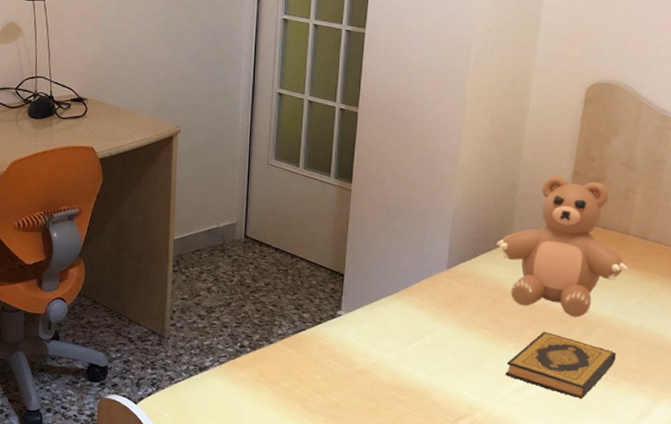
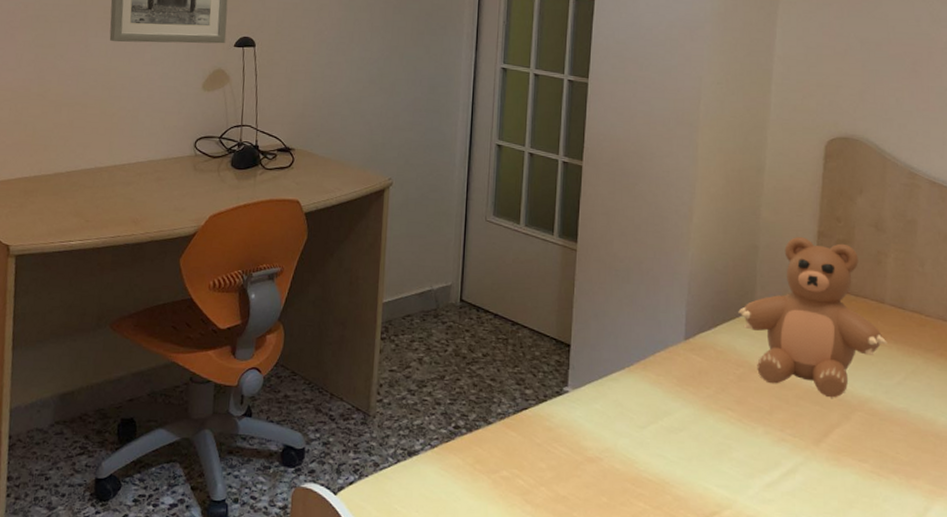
hardback book: present [504,331,616,399] -> none [755,413,881,496]

